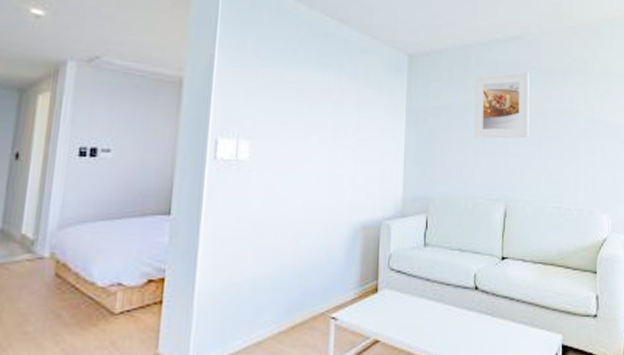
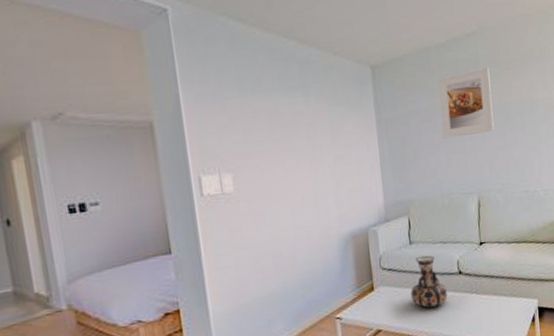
decorative vase: none [418,261,460,325] -> present [410,255,448,308]

